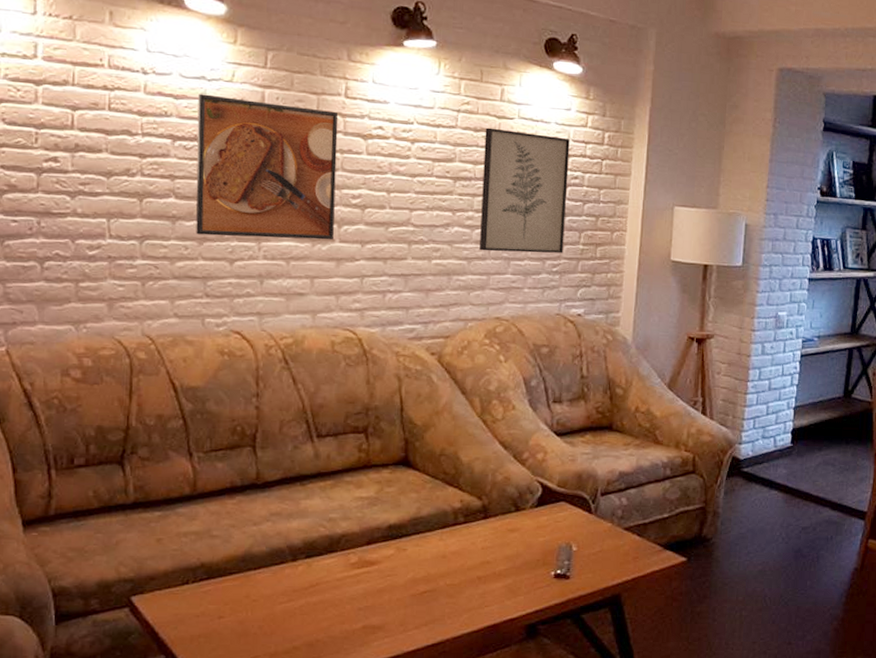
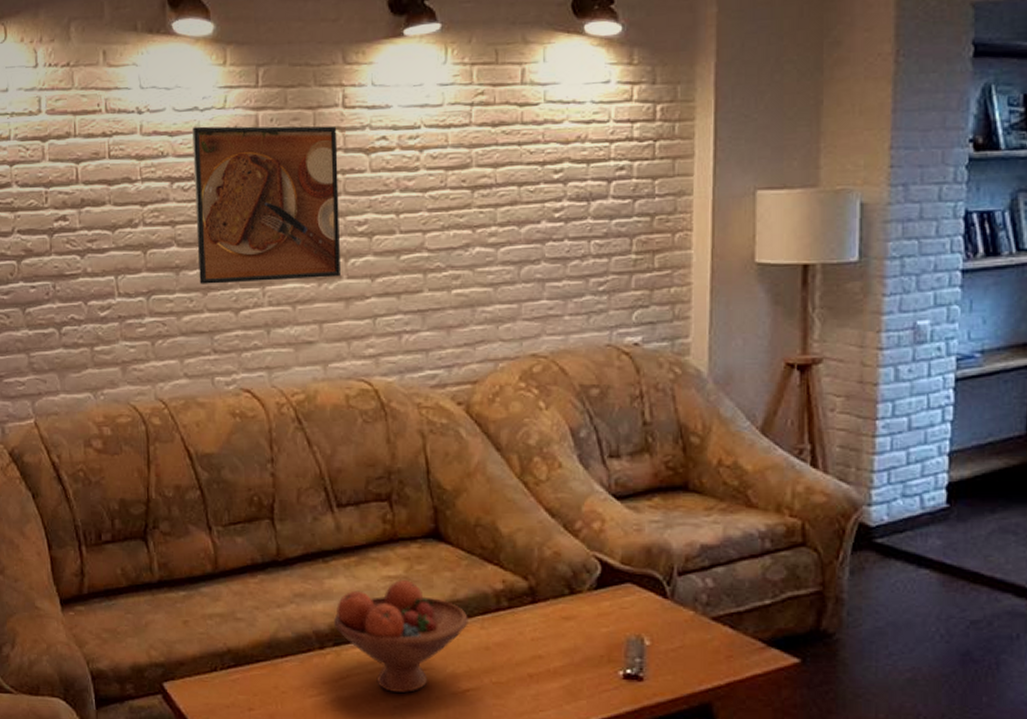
fruit bowl: none [307,500,429,596] -> present [334,580,468,693]
wall art: present [479,127,570,253] -> none [505,119,612,273]

